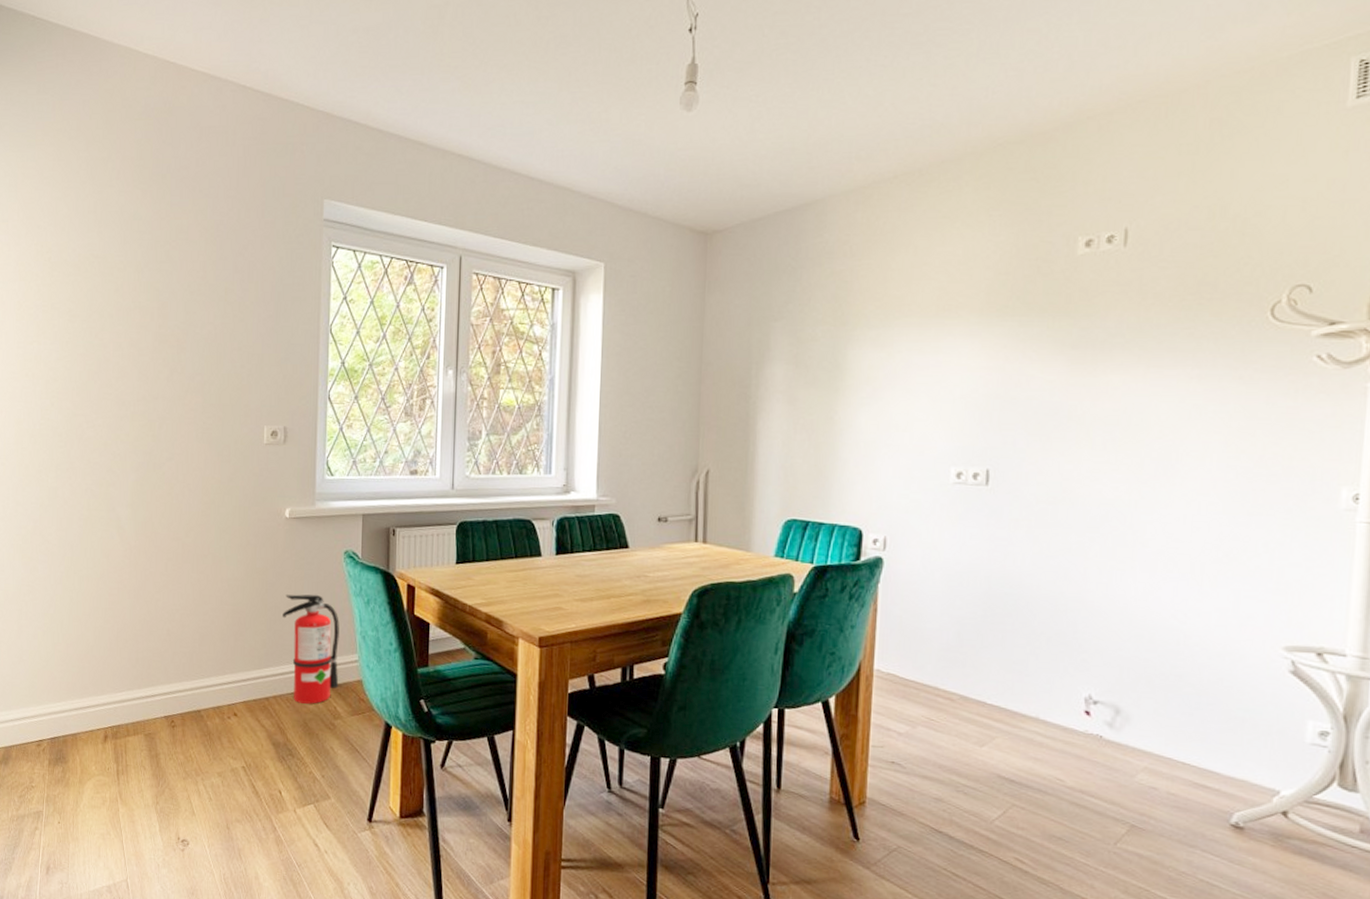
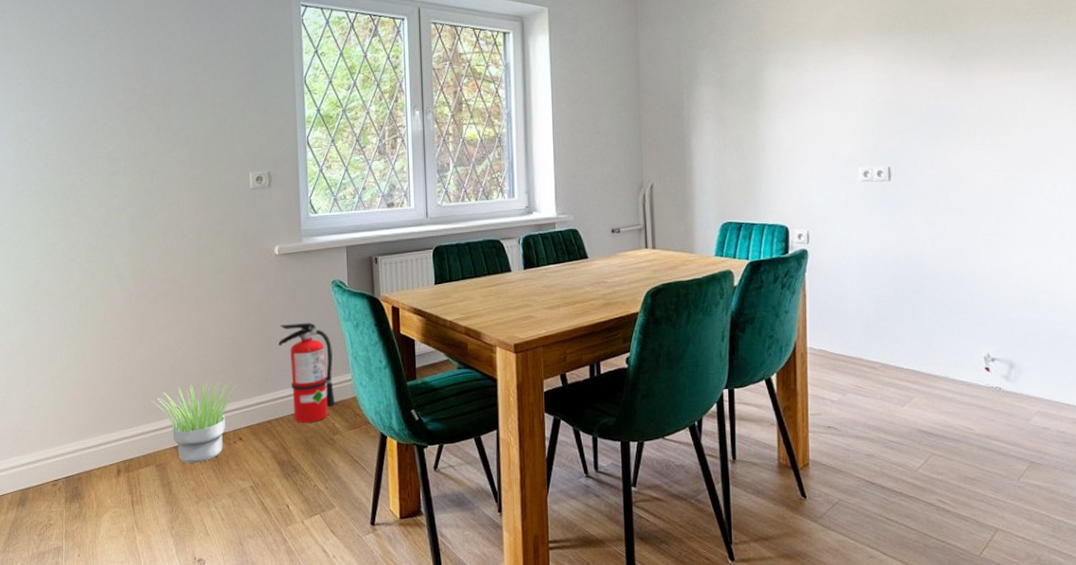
potted plant: none [144,648,235,736] -> present [151,380,237,463]

